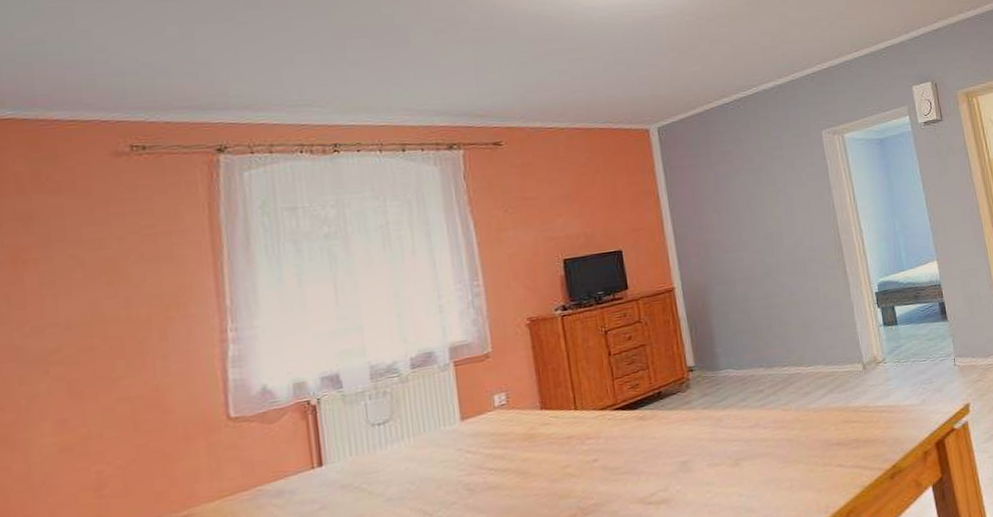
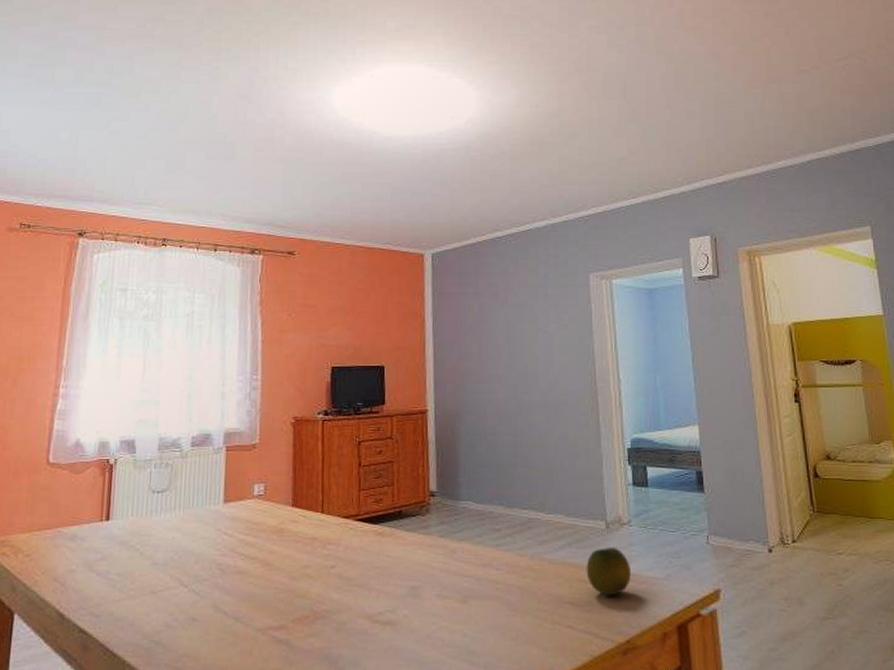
fruit: none [848,385,891,431] -> present [586,548,631,596]

